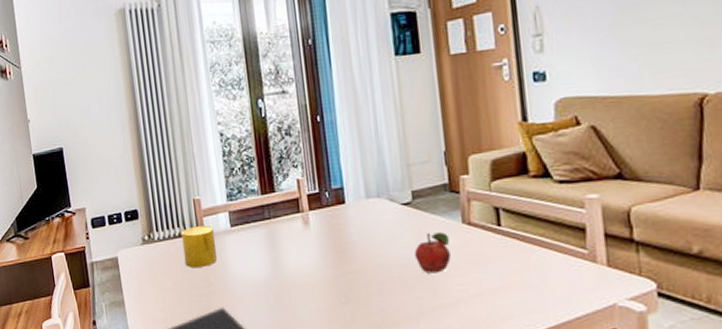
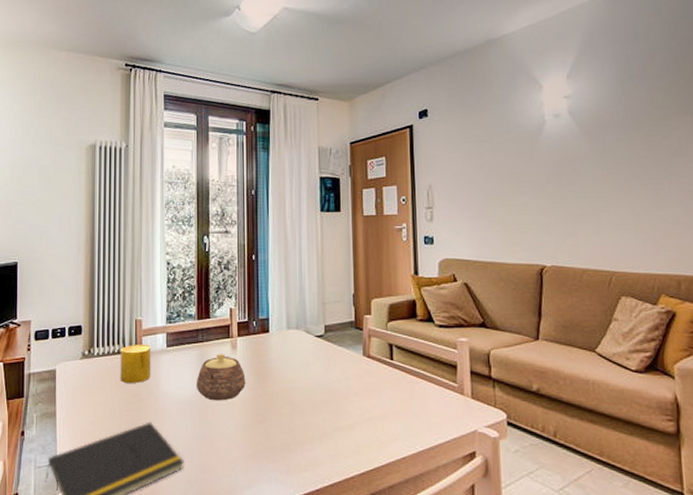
teapot: none [267,230,324,282] -> present [196,353,246,401]
fruit: present [414,232,451,274] -> none [322,363,352,398]

